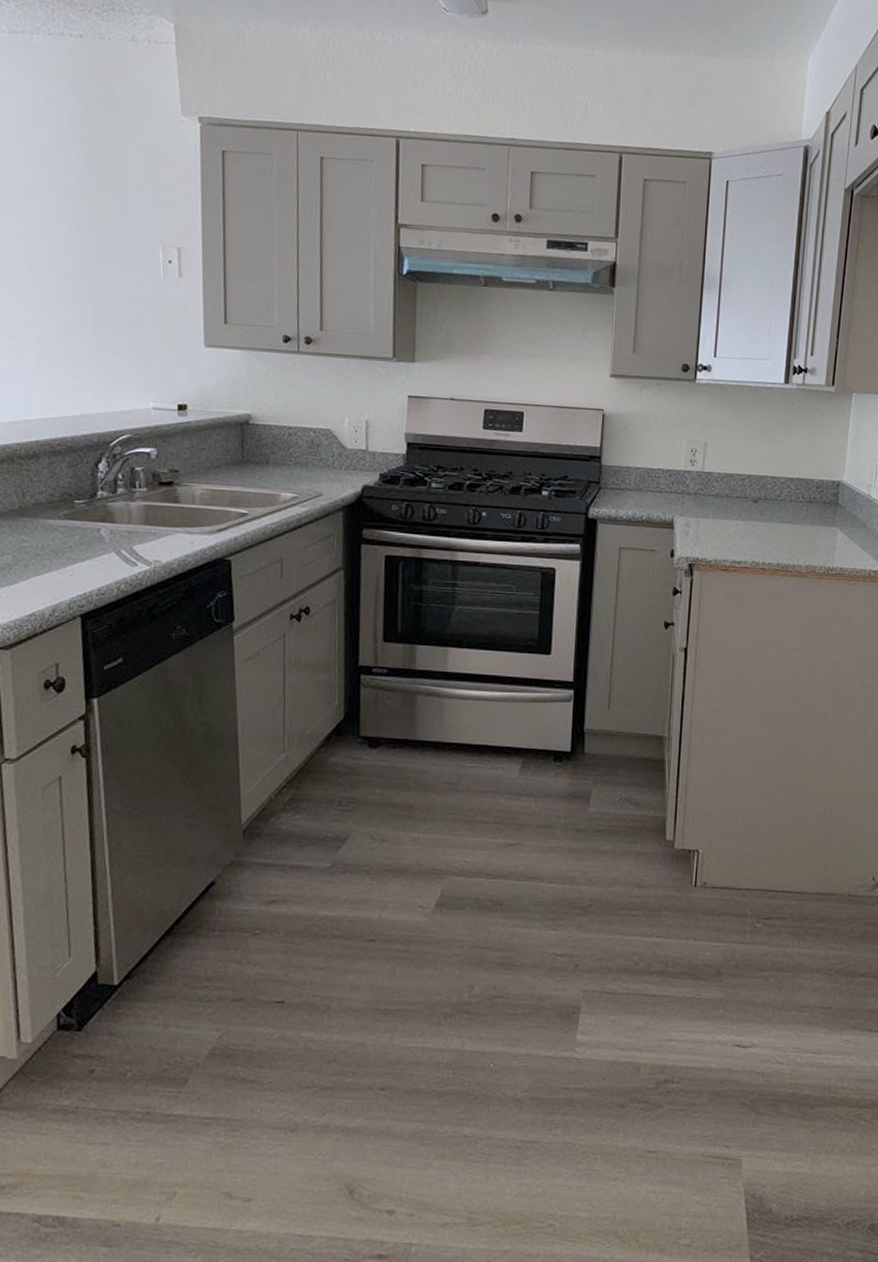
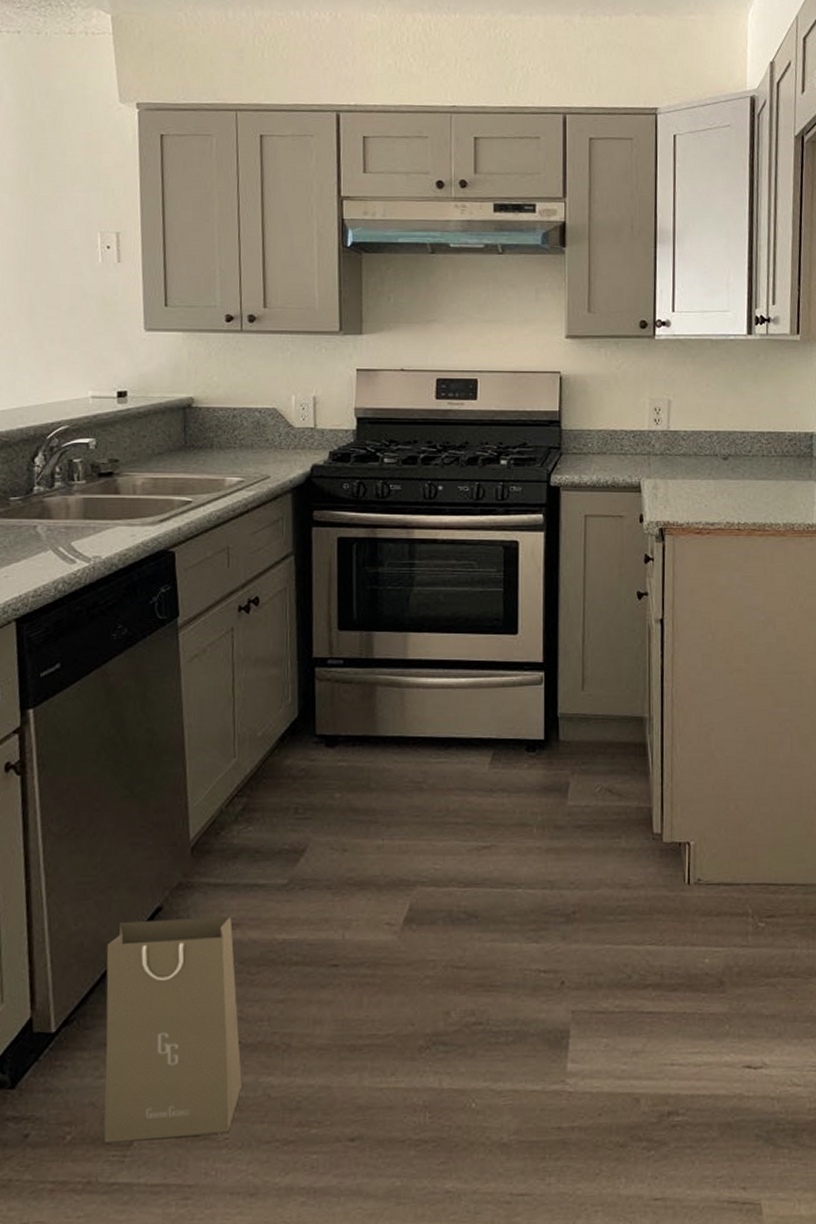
shopping bag: none [161,892,286,1081] -> present [103,916,242,1143]

